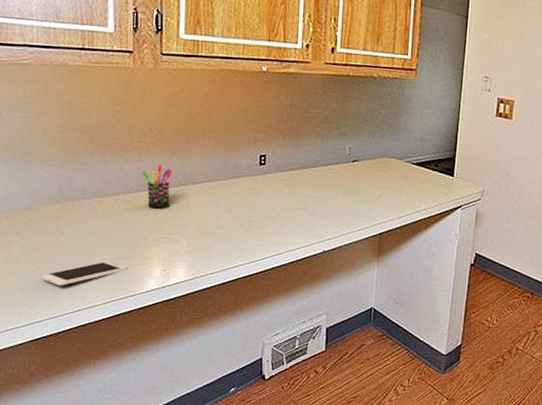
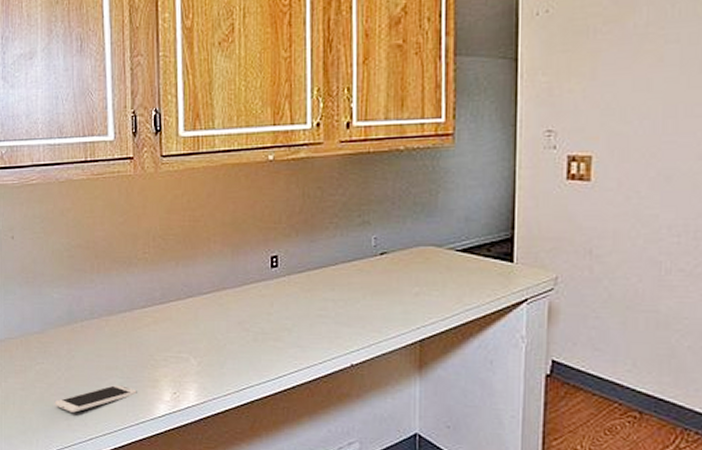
pen holder: present [141,163,173,209] -> none [147,275,178,325]

